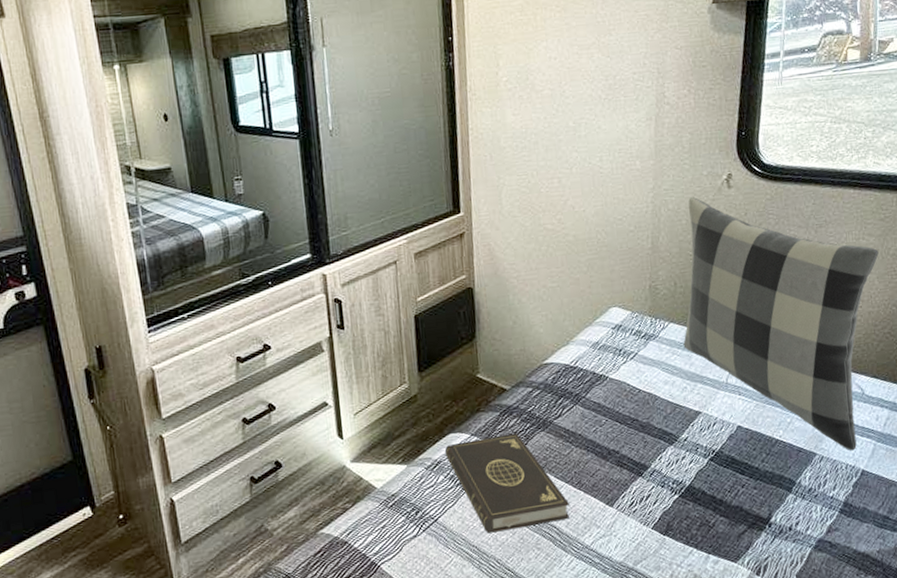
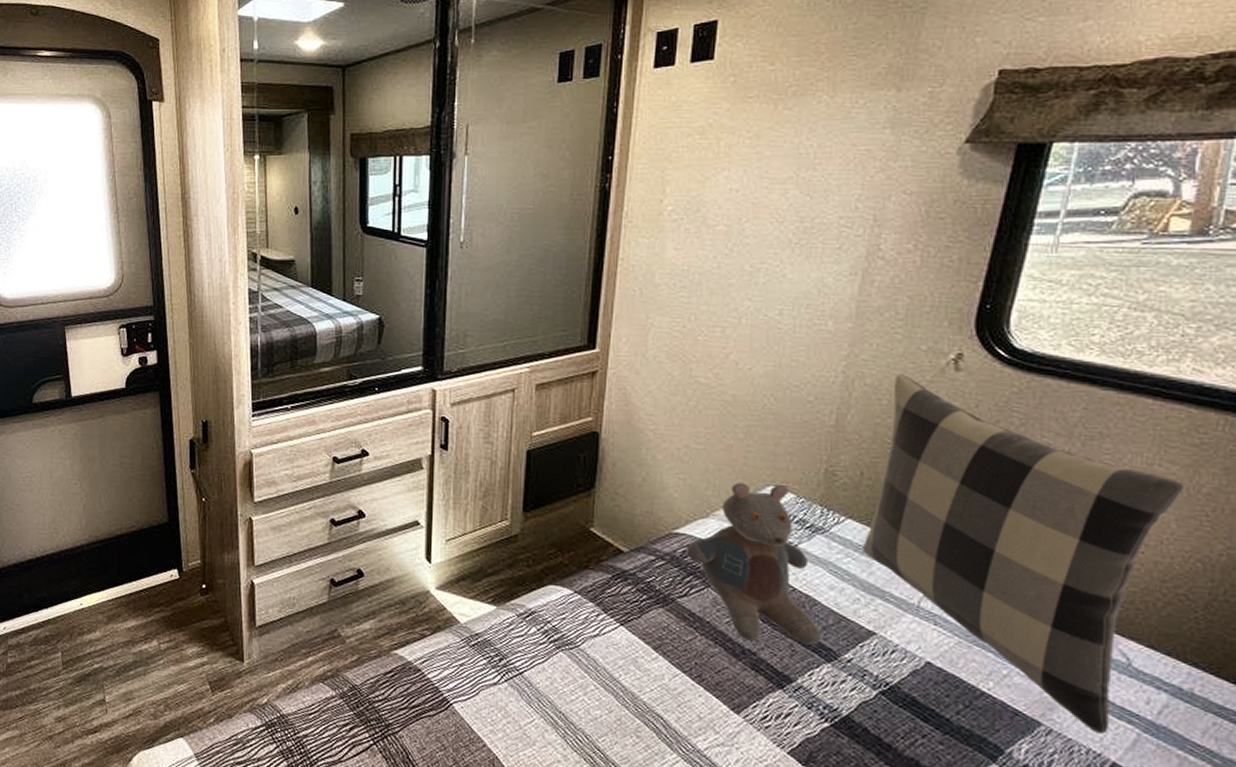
book: present [444,433,569,534] -> none [541,596,683,713]
stuffed animal: none [555,304,664,443] -> present [686,482,821,645]

